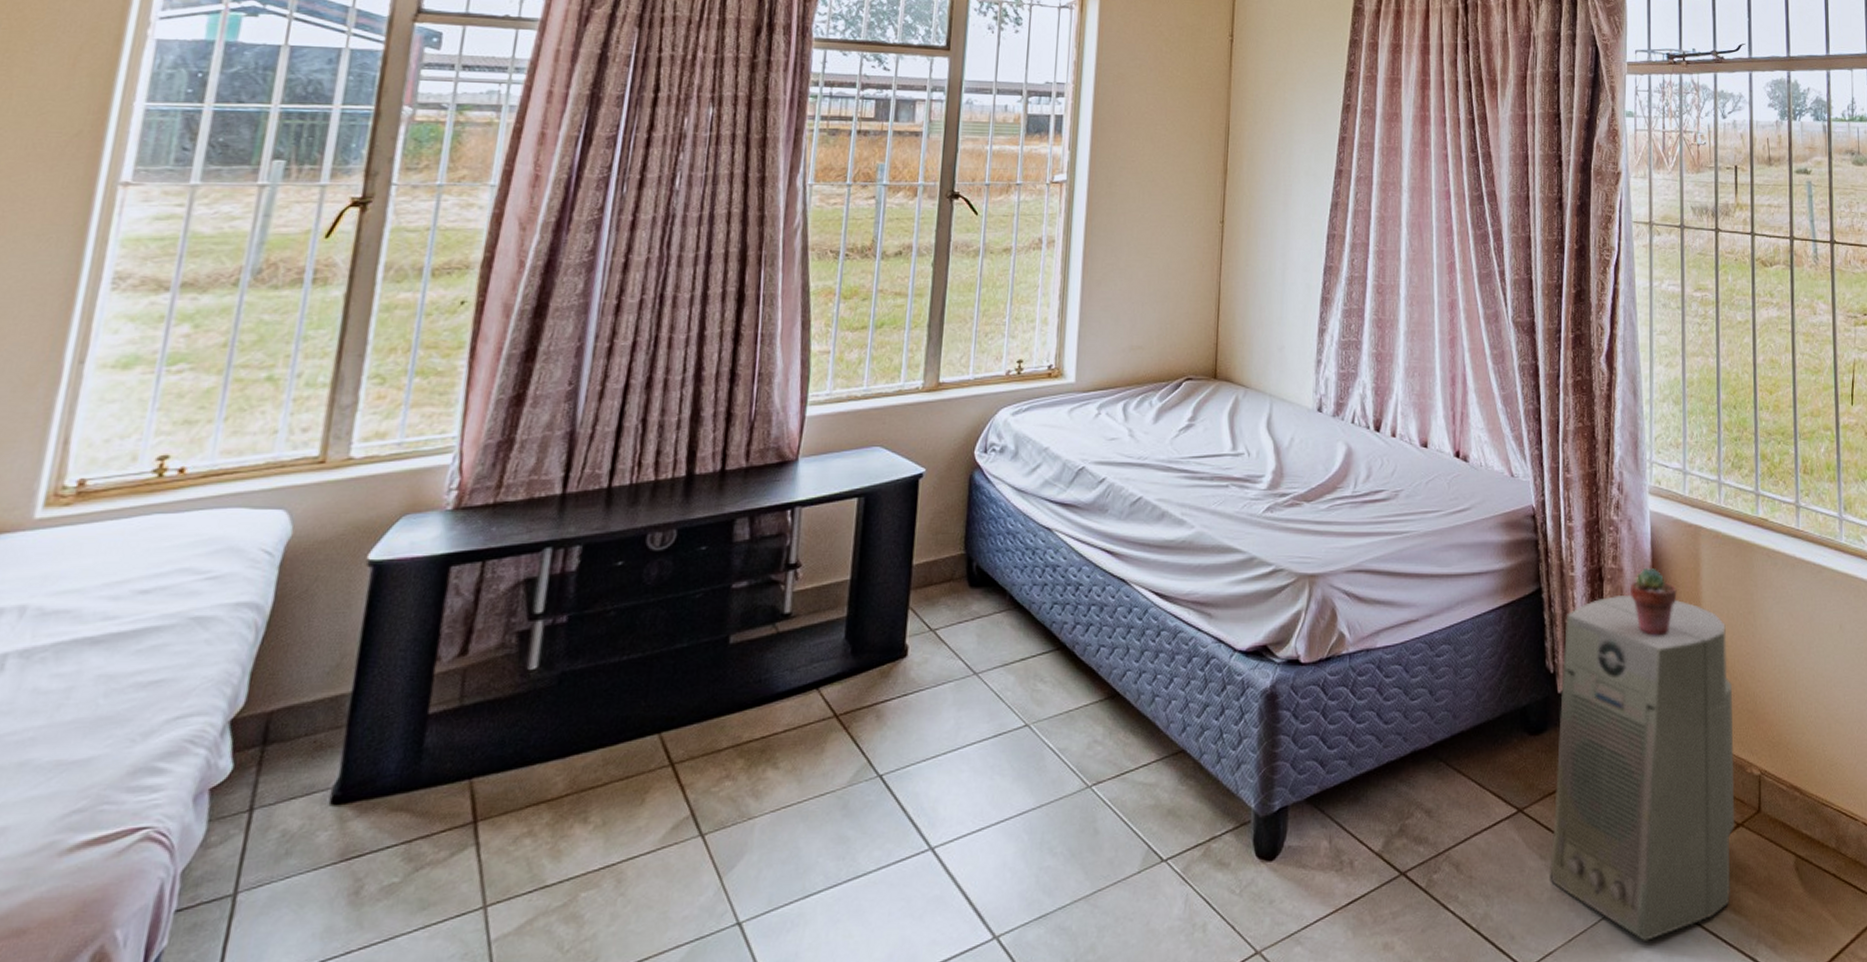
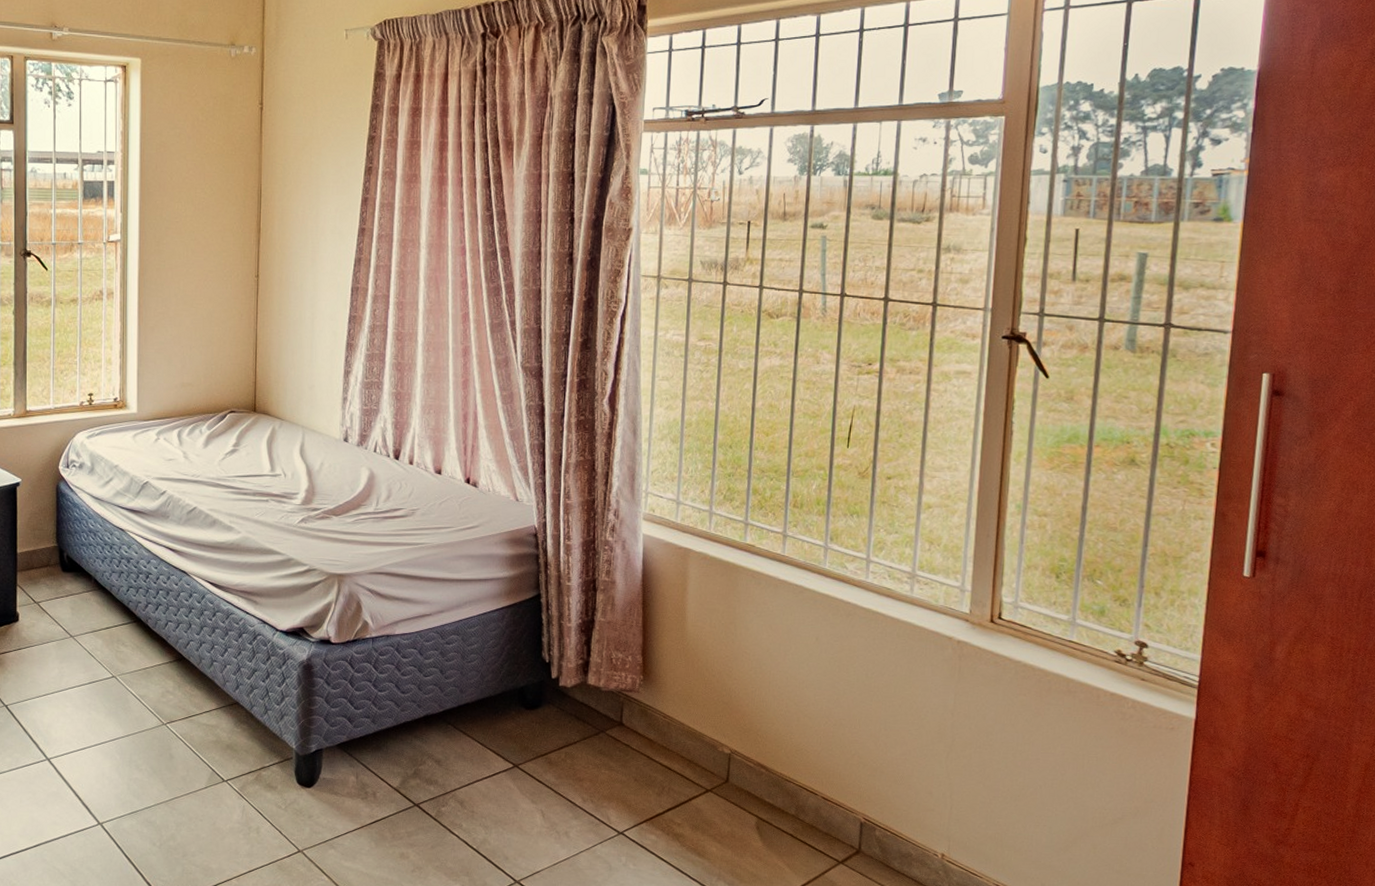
air purifier: present [1550,595,1734,941] -> none [539,603,710,870]
potted succulent: present [1631,567,1677,638] -> none [621,581,664,639]

